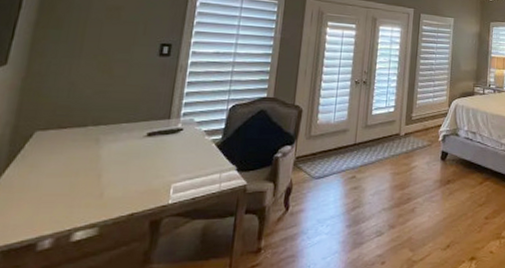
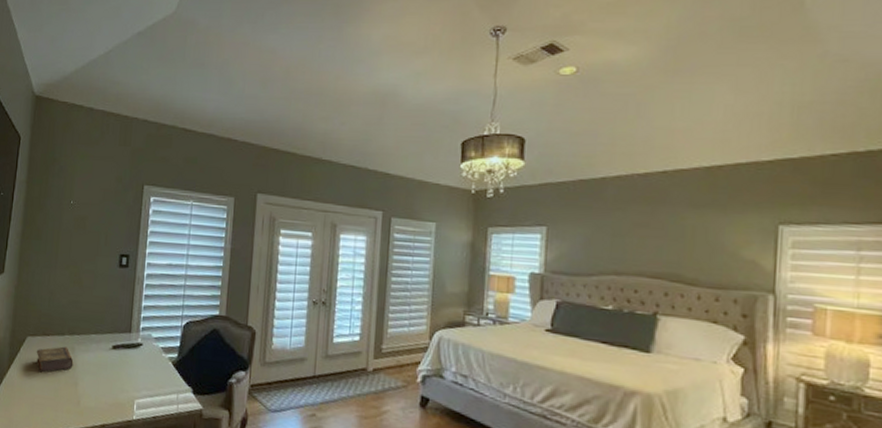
book: none [47,138,98,168] -> present [36,346,74,373]

